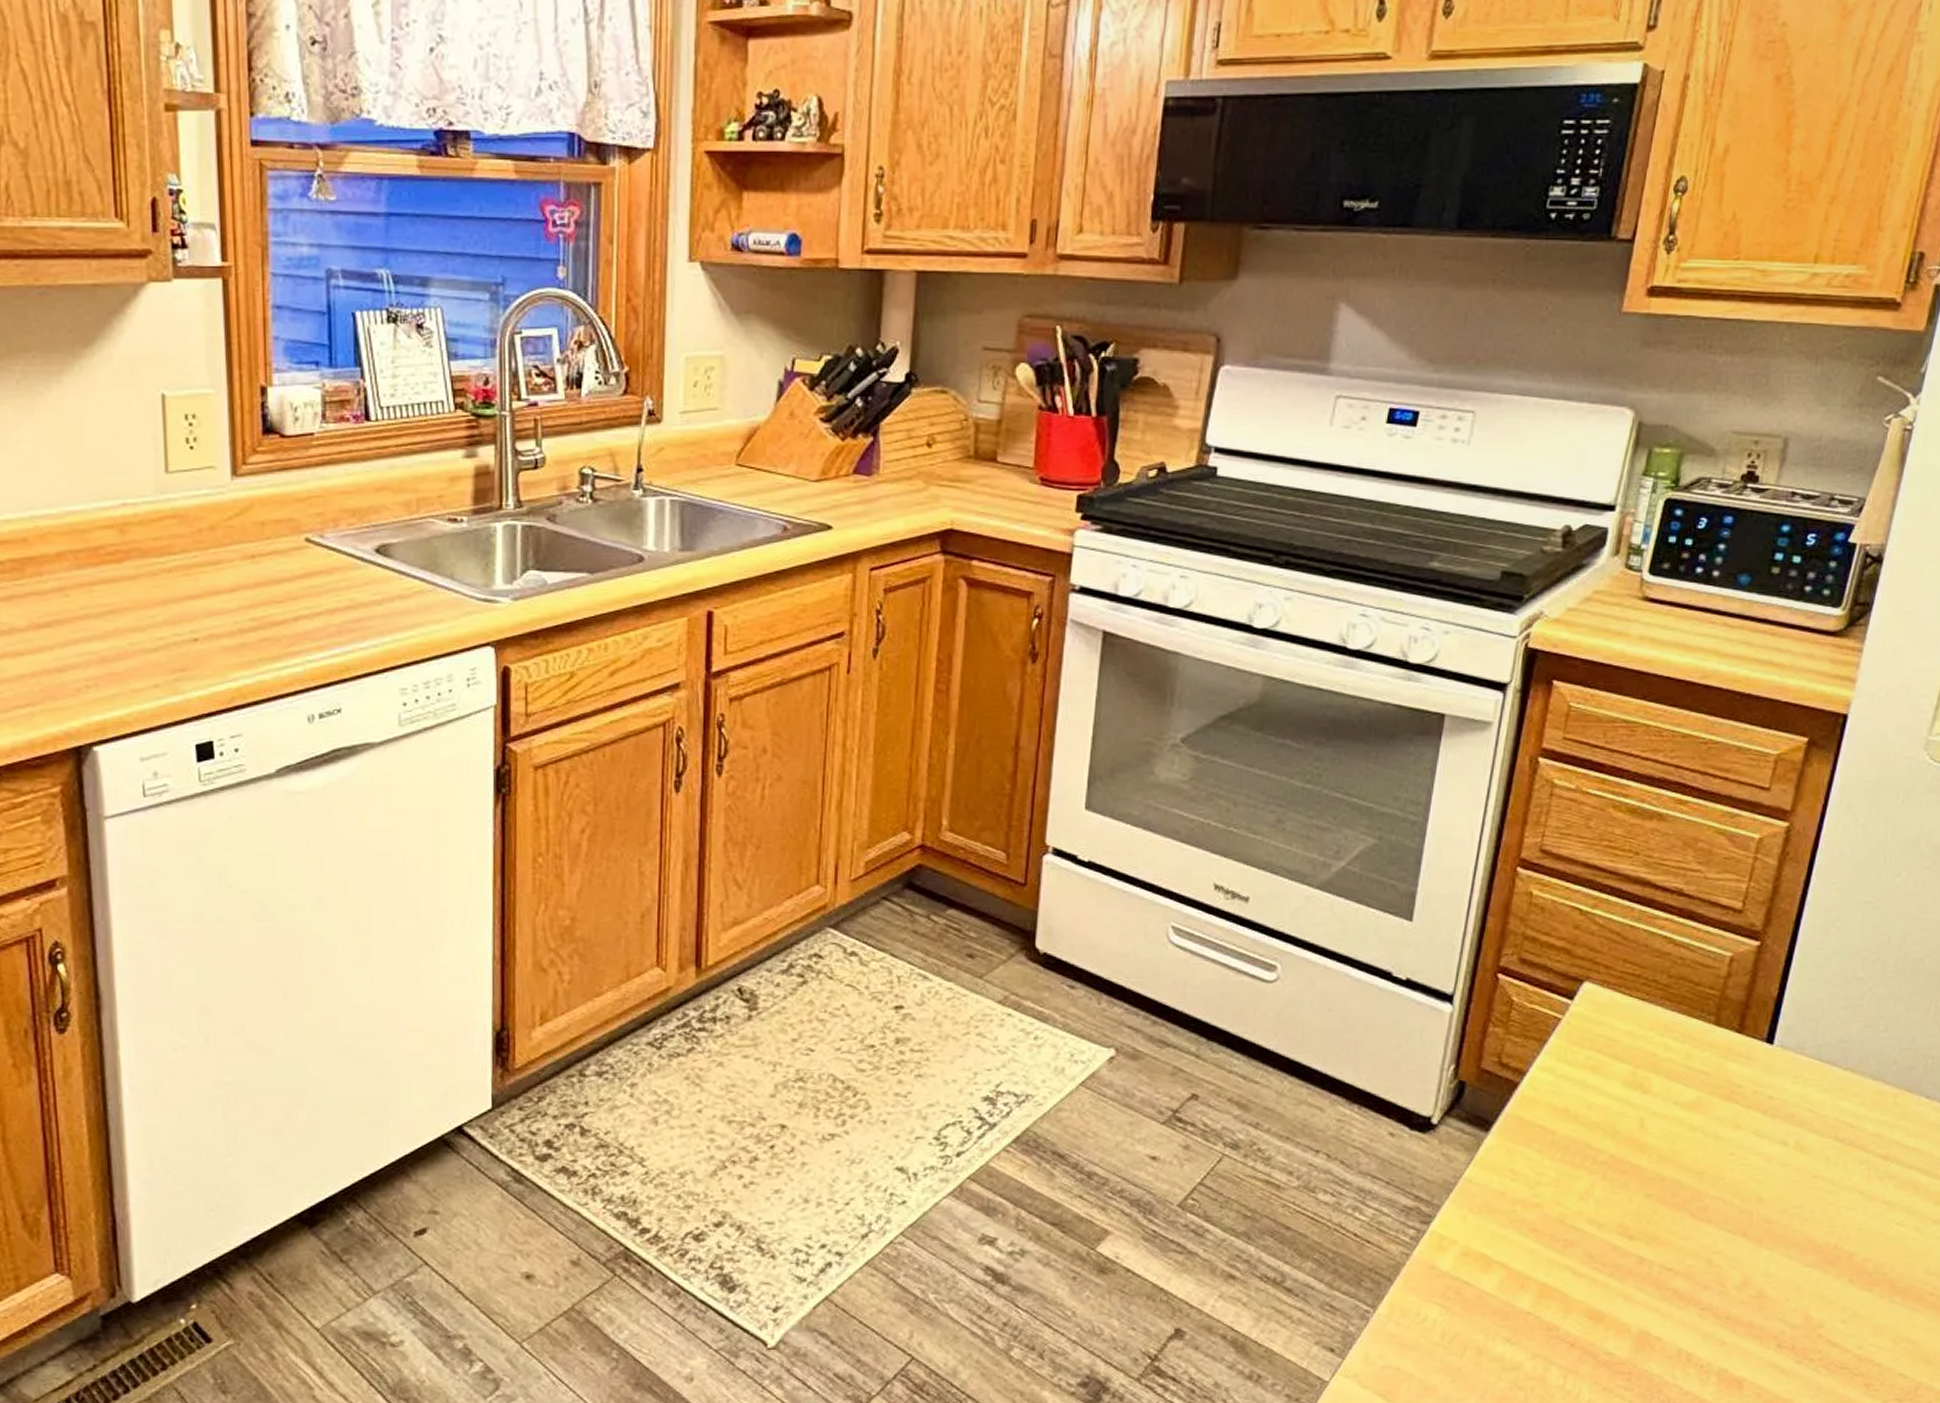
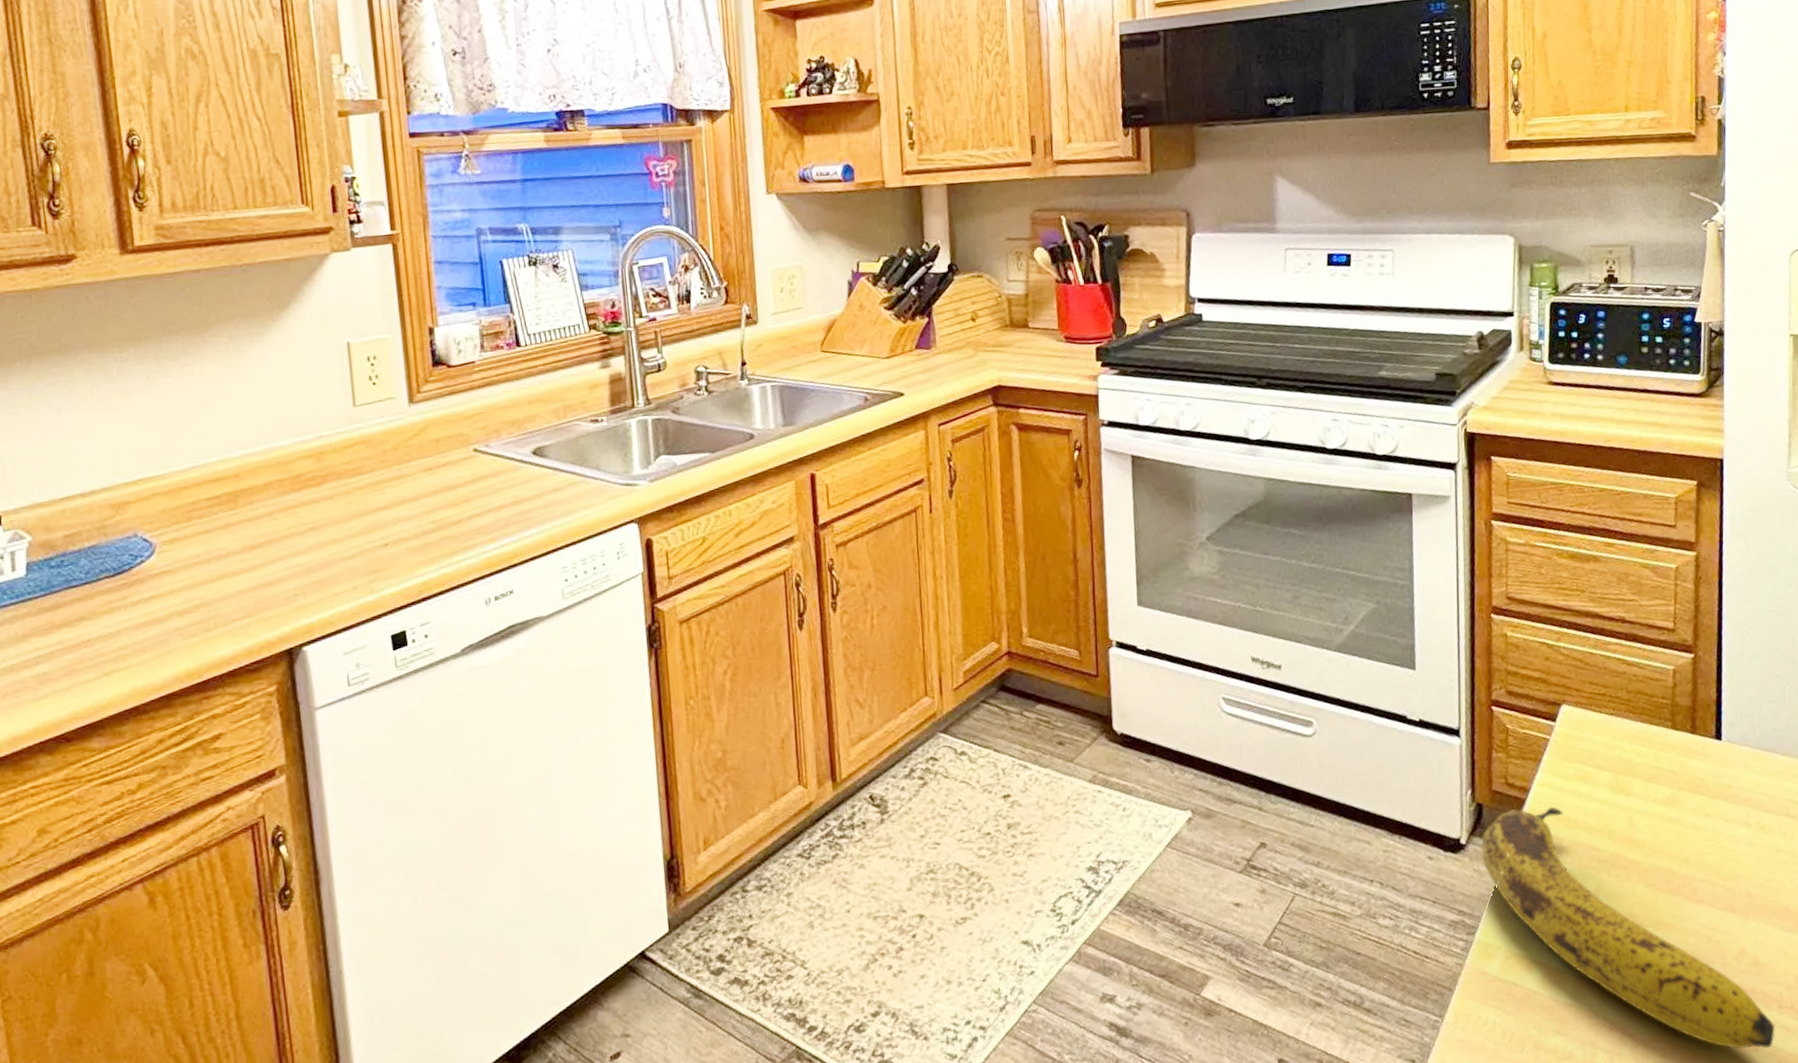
fruit: none [1453,1093,1769,1388] -> present [1481,806,1776,1049]

